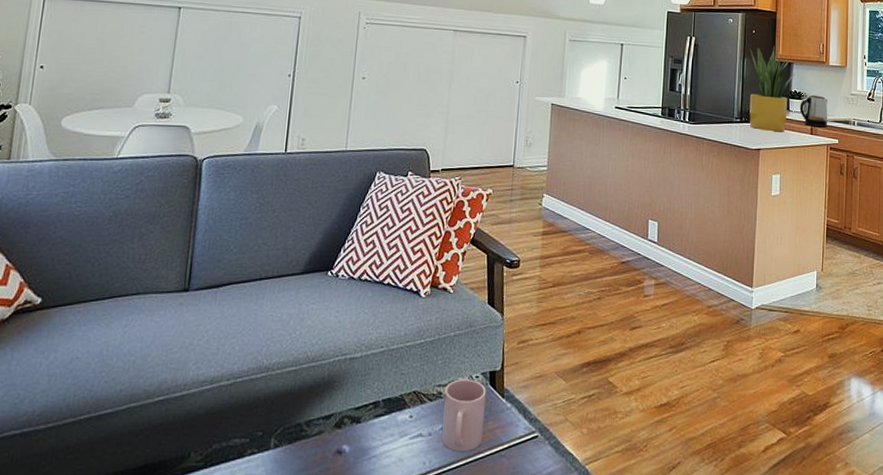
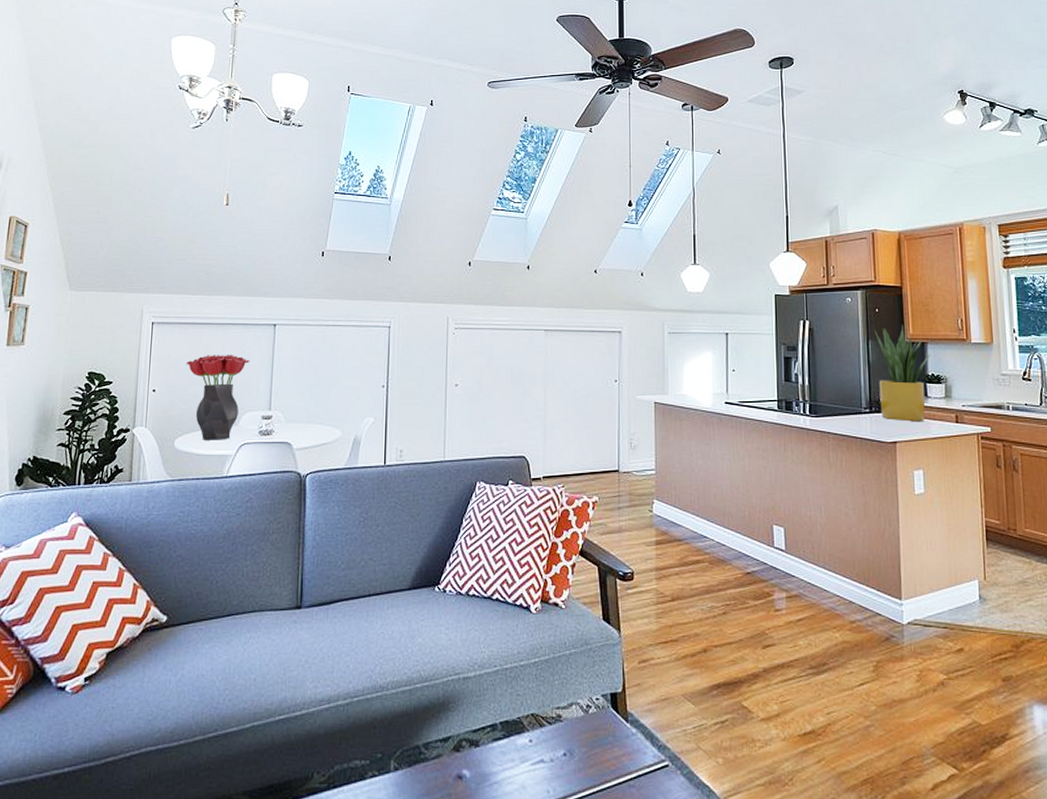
bouquet: none [79,34,150,121] -> present [185,354,250,440]
mug: present [441,379,486,452] -> none [564,701,609,781]
kettle: present [799,95,828,128] -> none [939,377,976,414]

